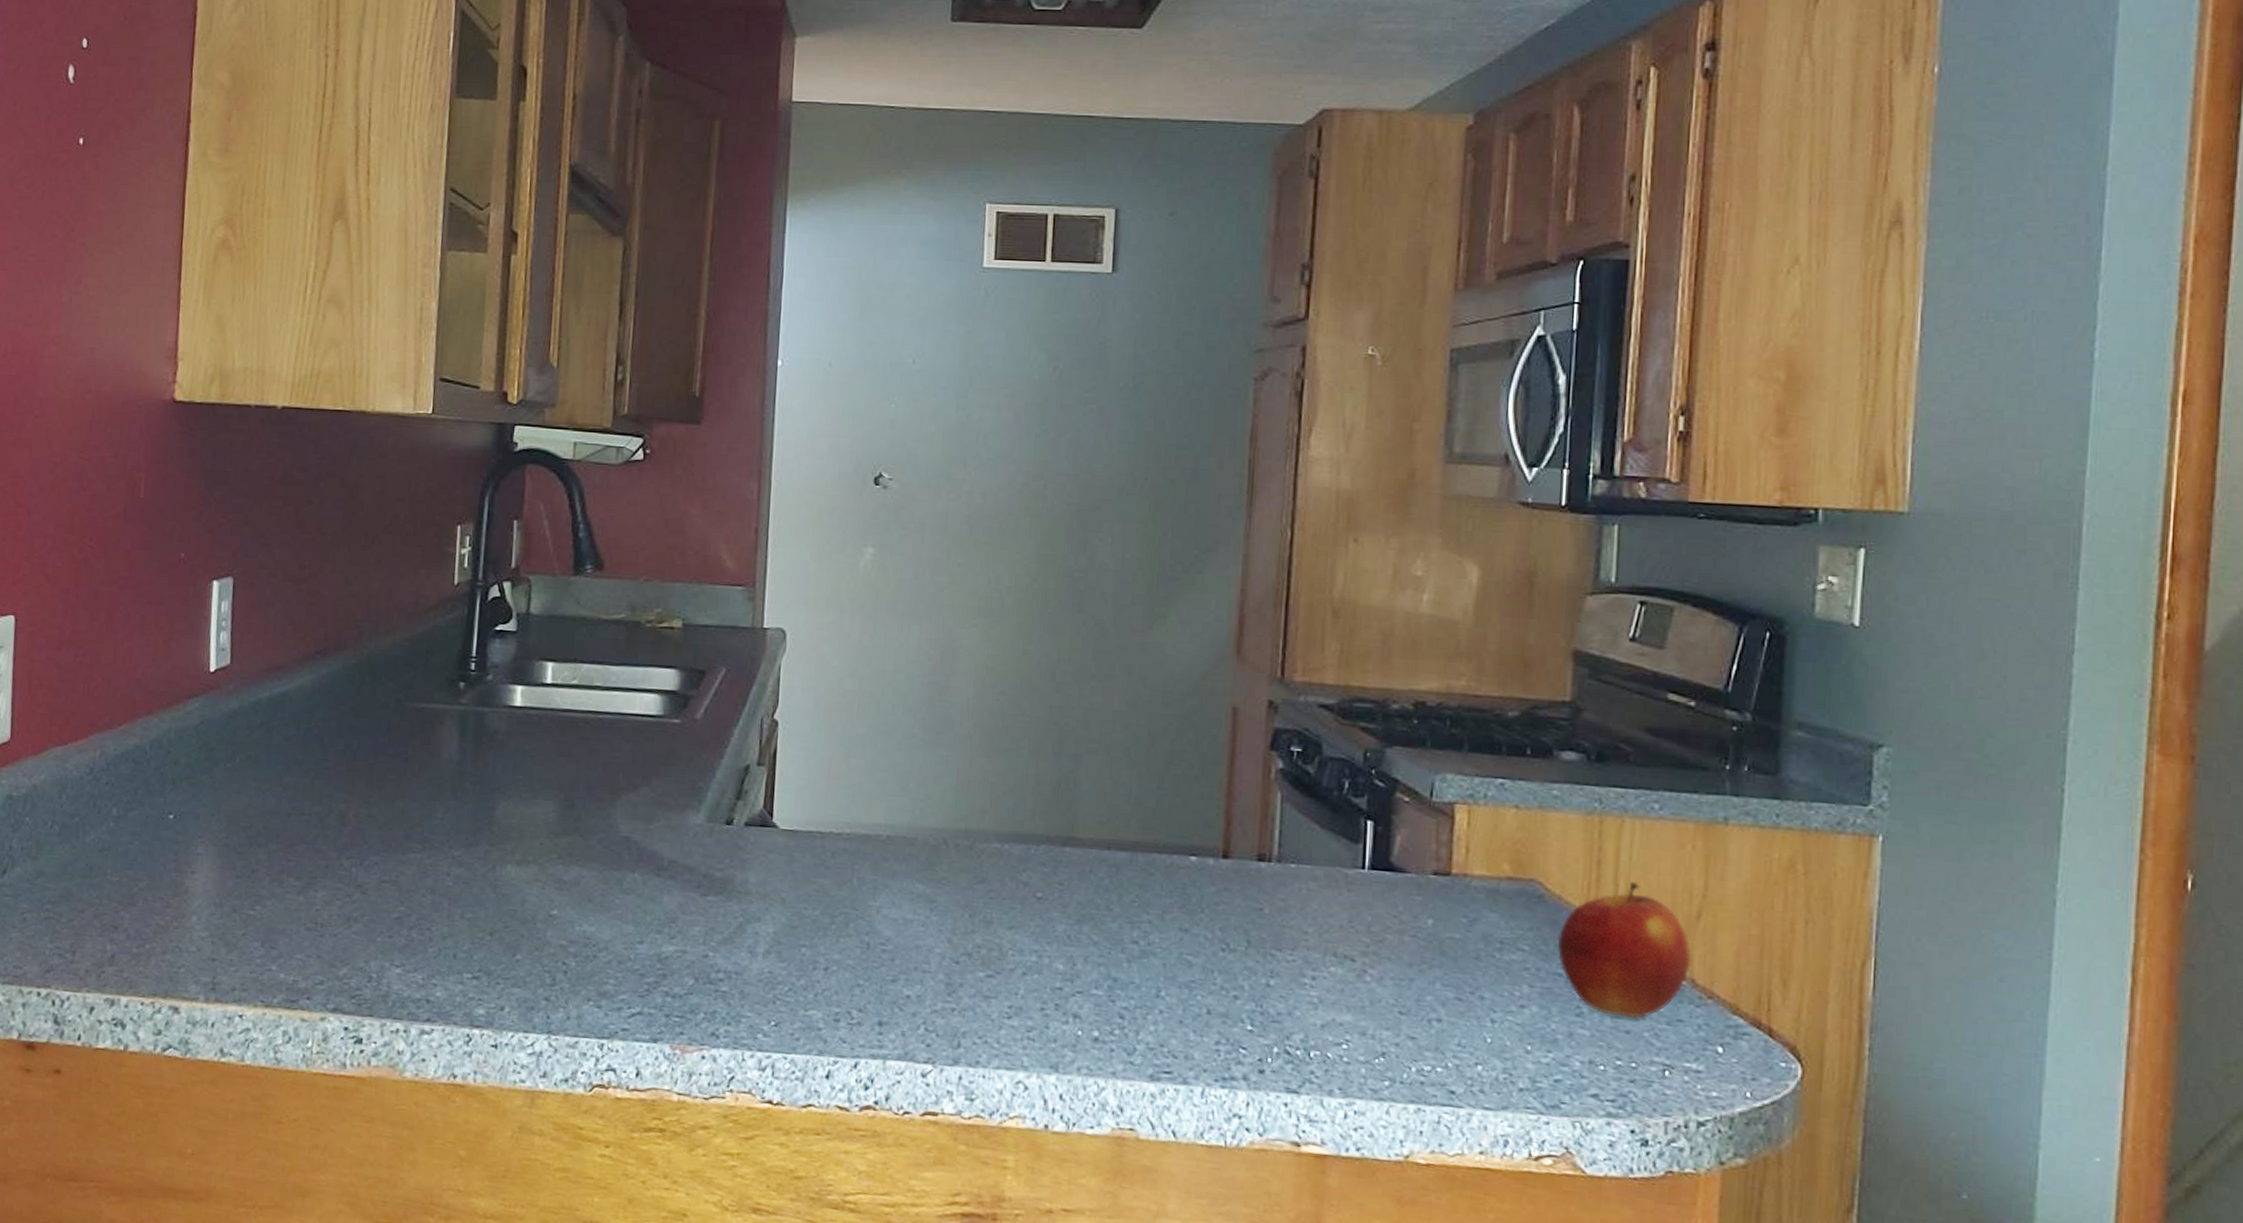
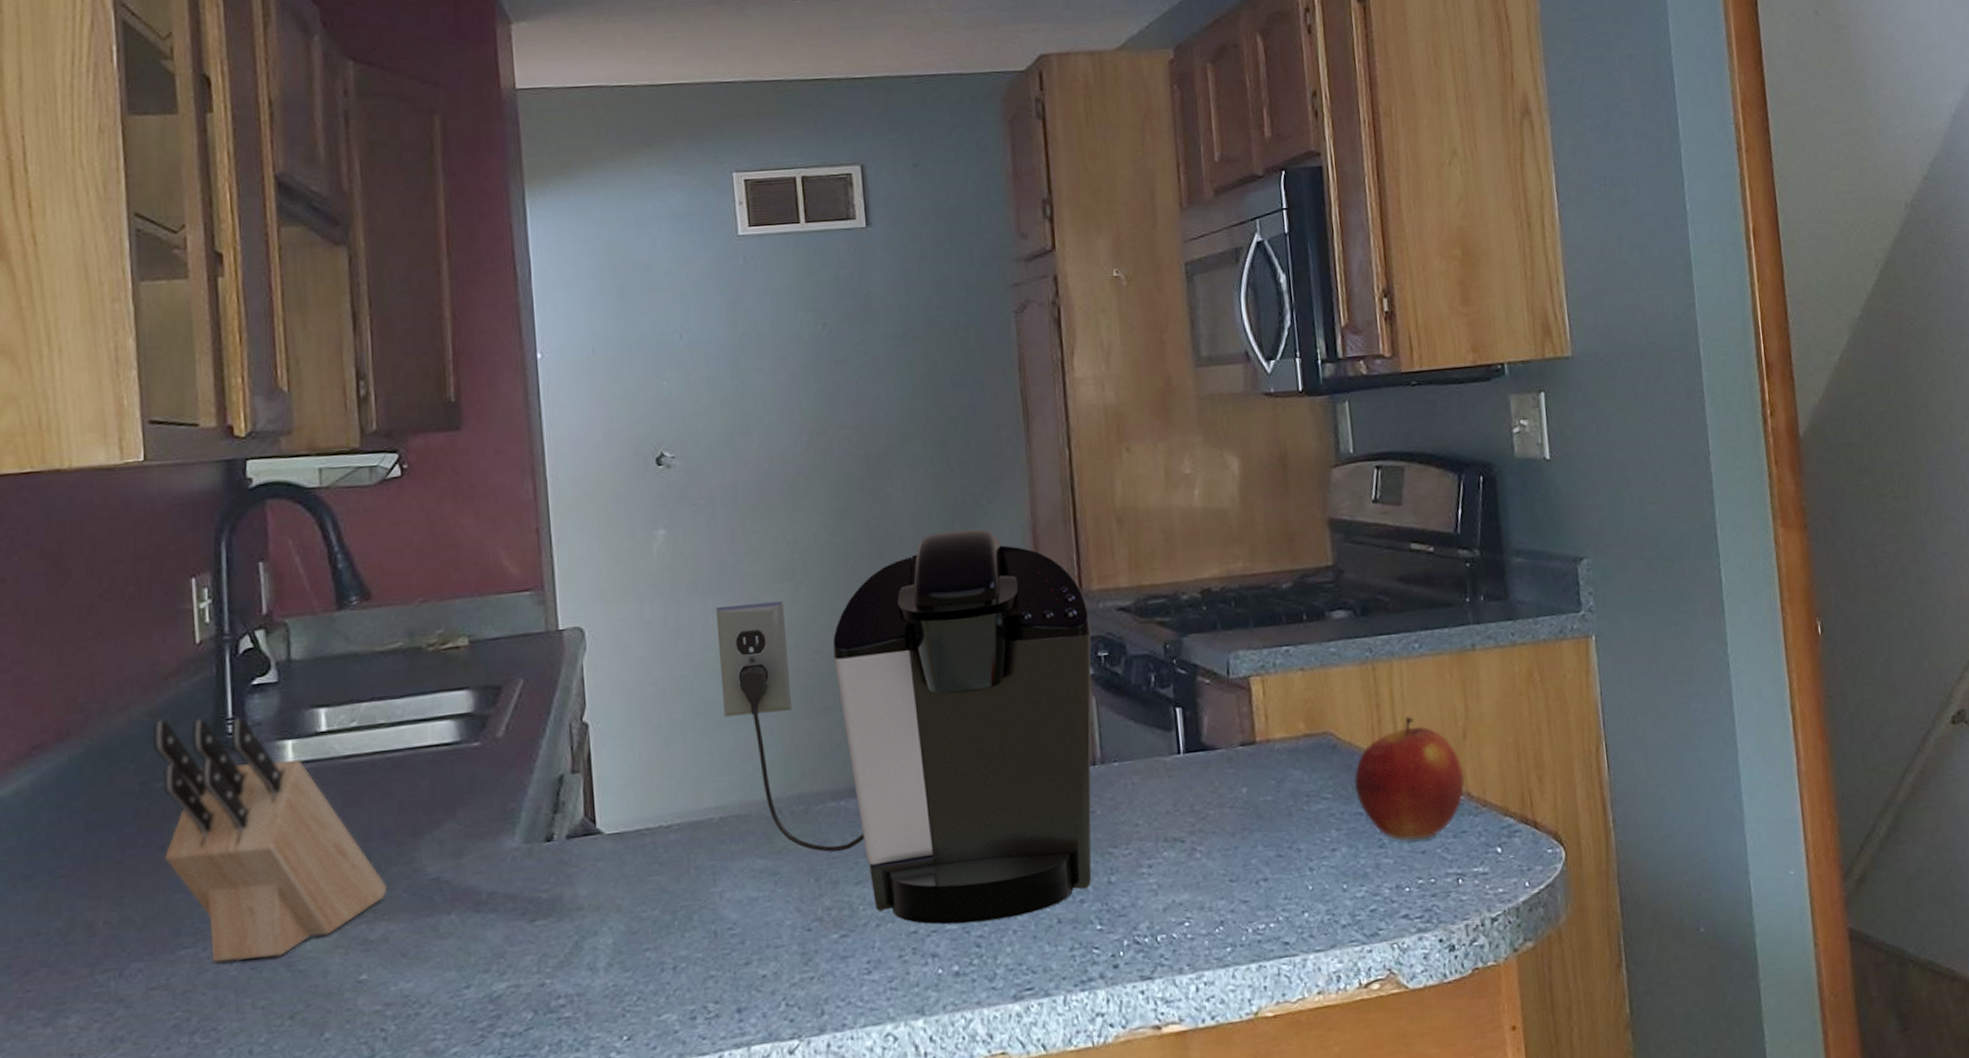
knife block: none [407,647,585,878] -> present [152,717,388,963]
coffee maker: none [905,595,1287,998] -> present [715,529,1092,925]

